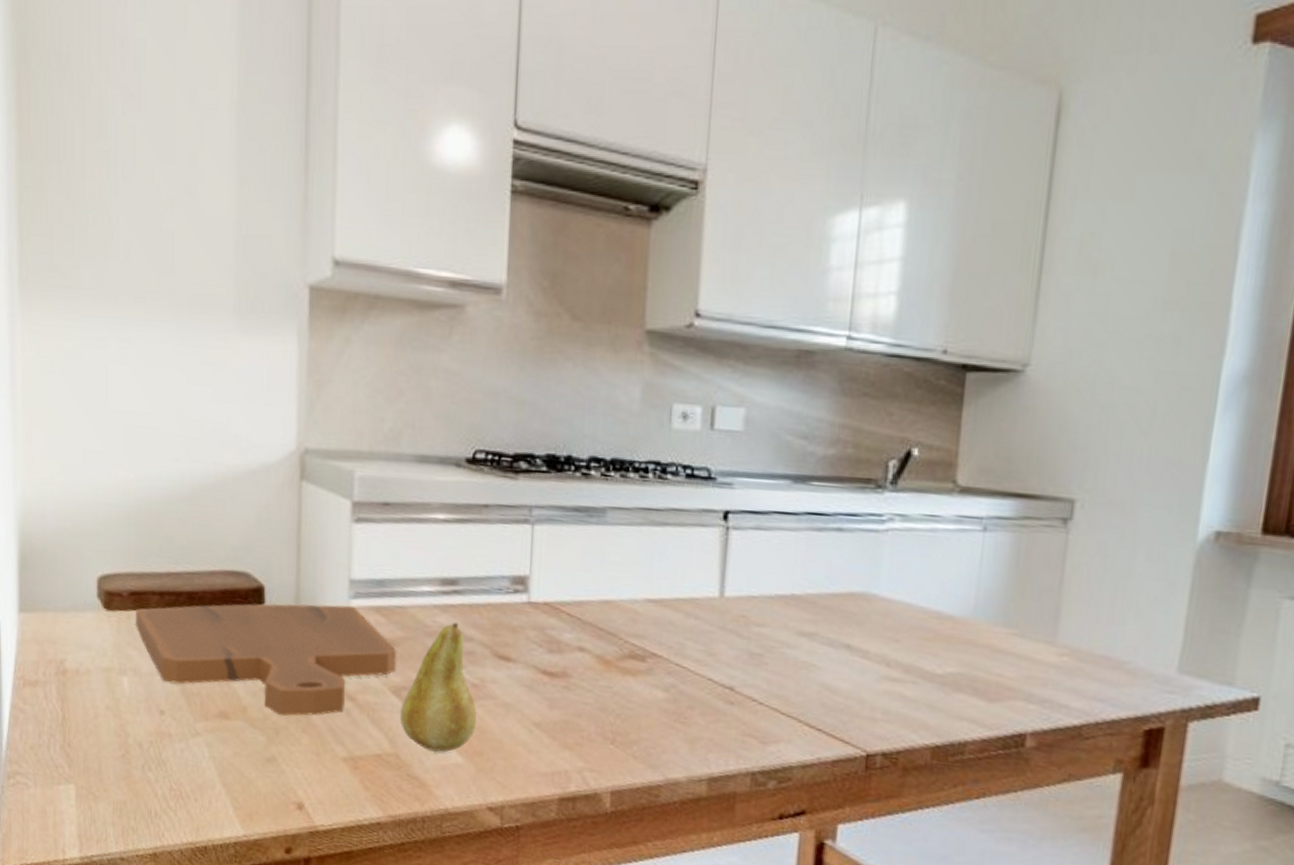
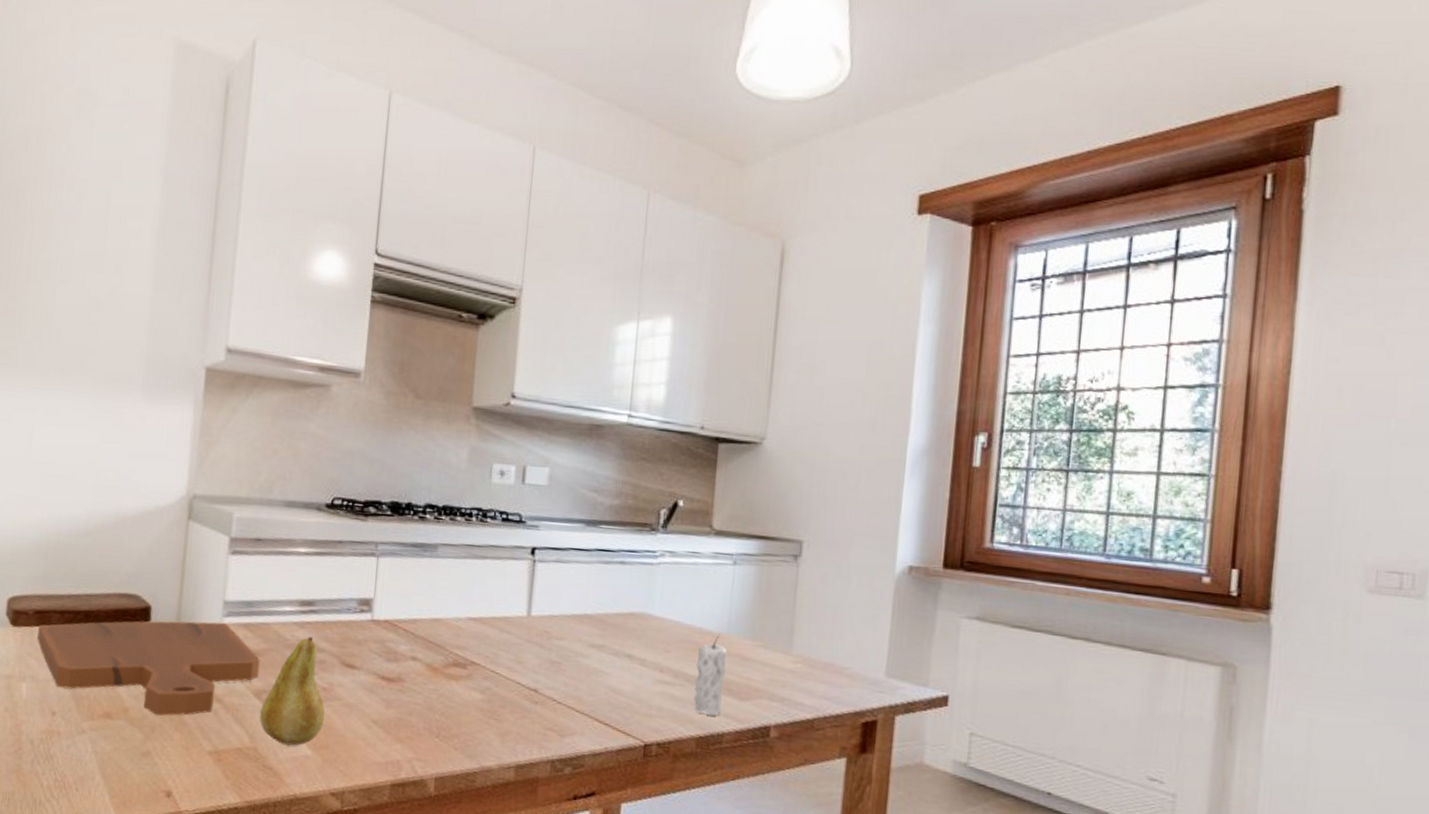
candle: none [928,621,973,721] -> present [693,635,727,716]

